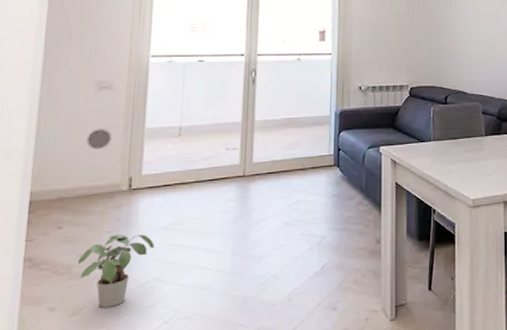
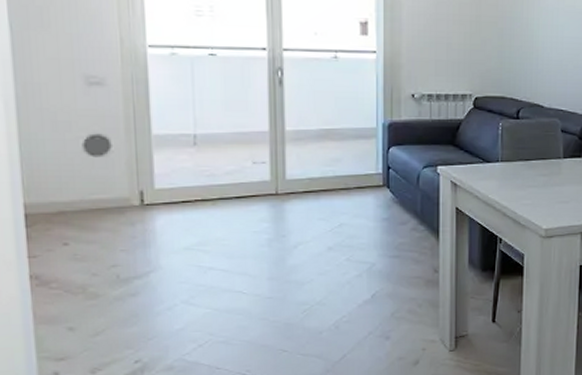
potted plant: present [77,234,154,308] -> none [92,253,179,329]

